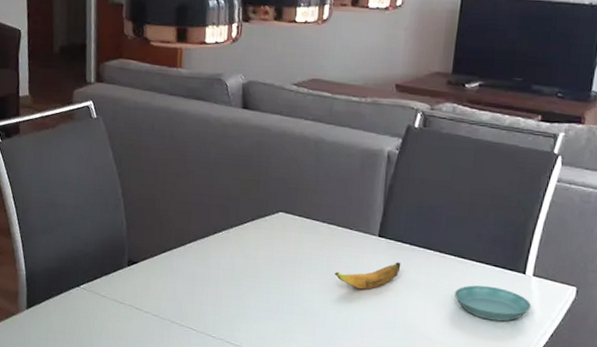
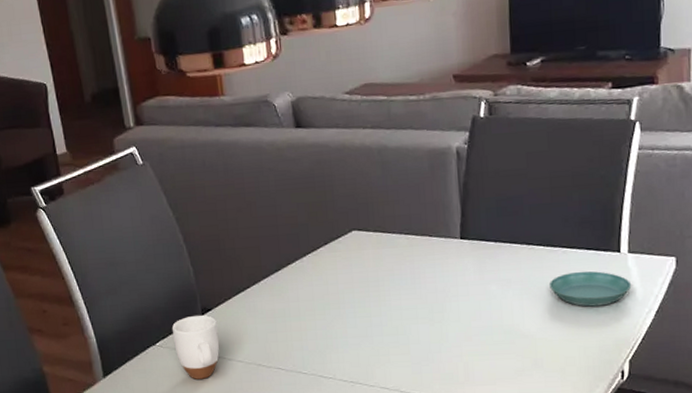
mug: none [97,265,140,326] -> present [171,315,220,379]
banana: present [334,262,401,290] -> none [420,262,489,298]

